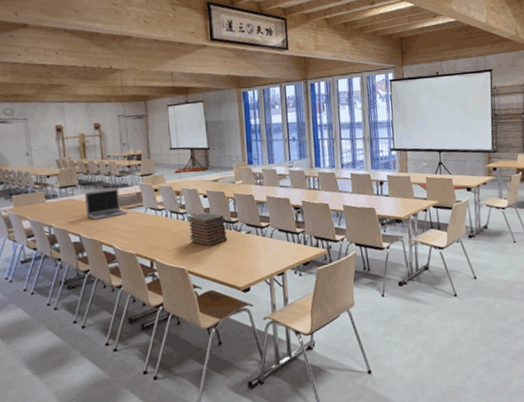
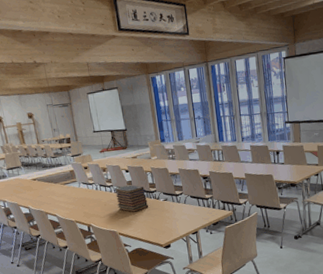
laptop: present [84,188,128,221] -> none [27,168,65,195]

